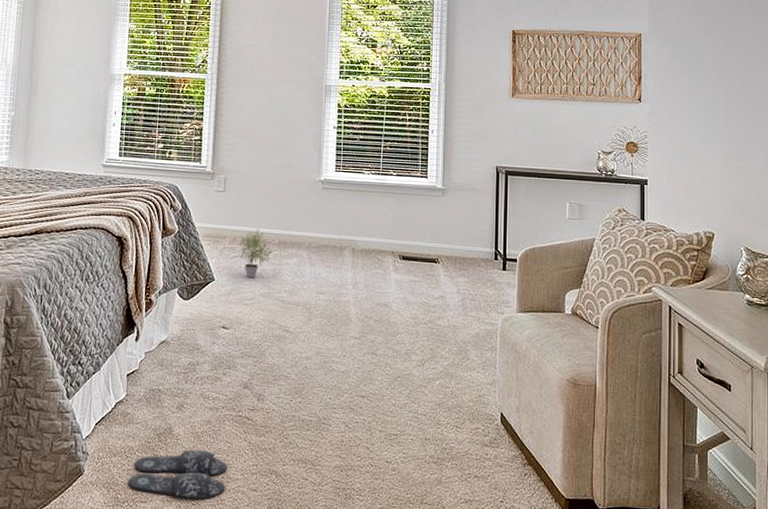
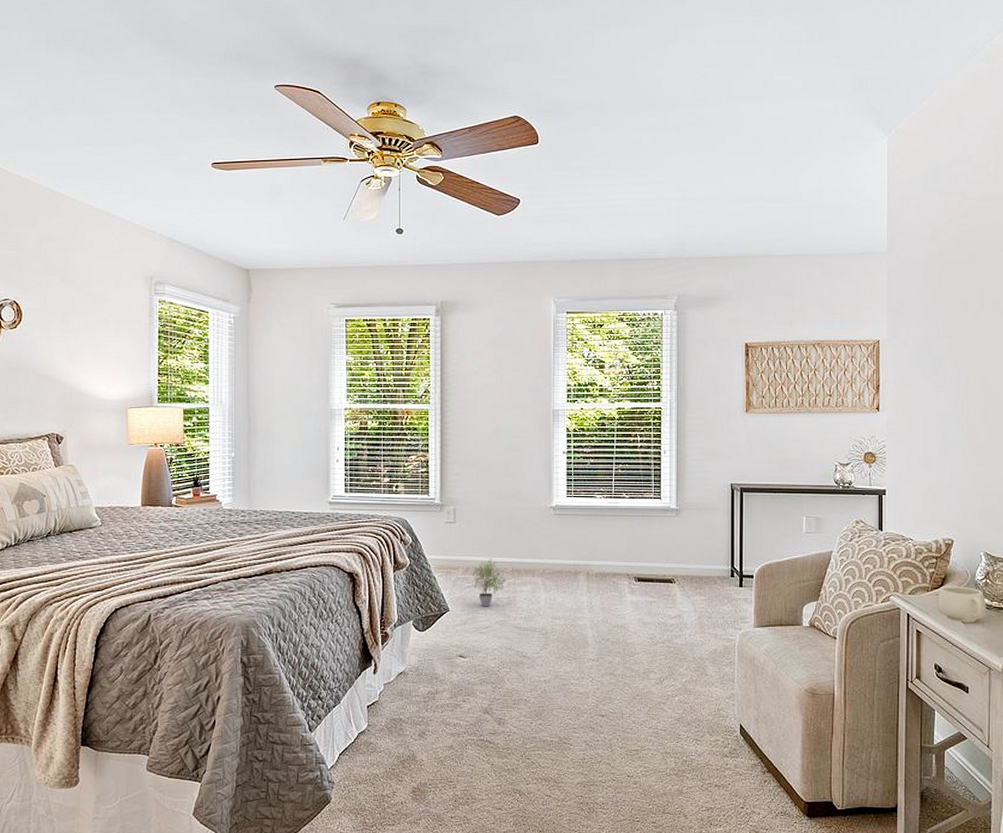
slippers: present [129,449,227,500] -> none [376,774,471,821]
mug: none [698,279,748,318] -> present [937,586,987,622]

